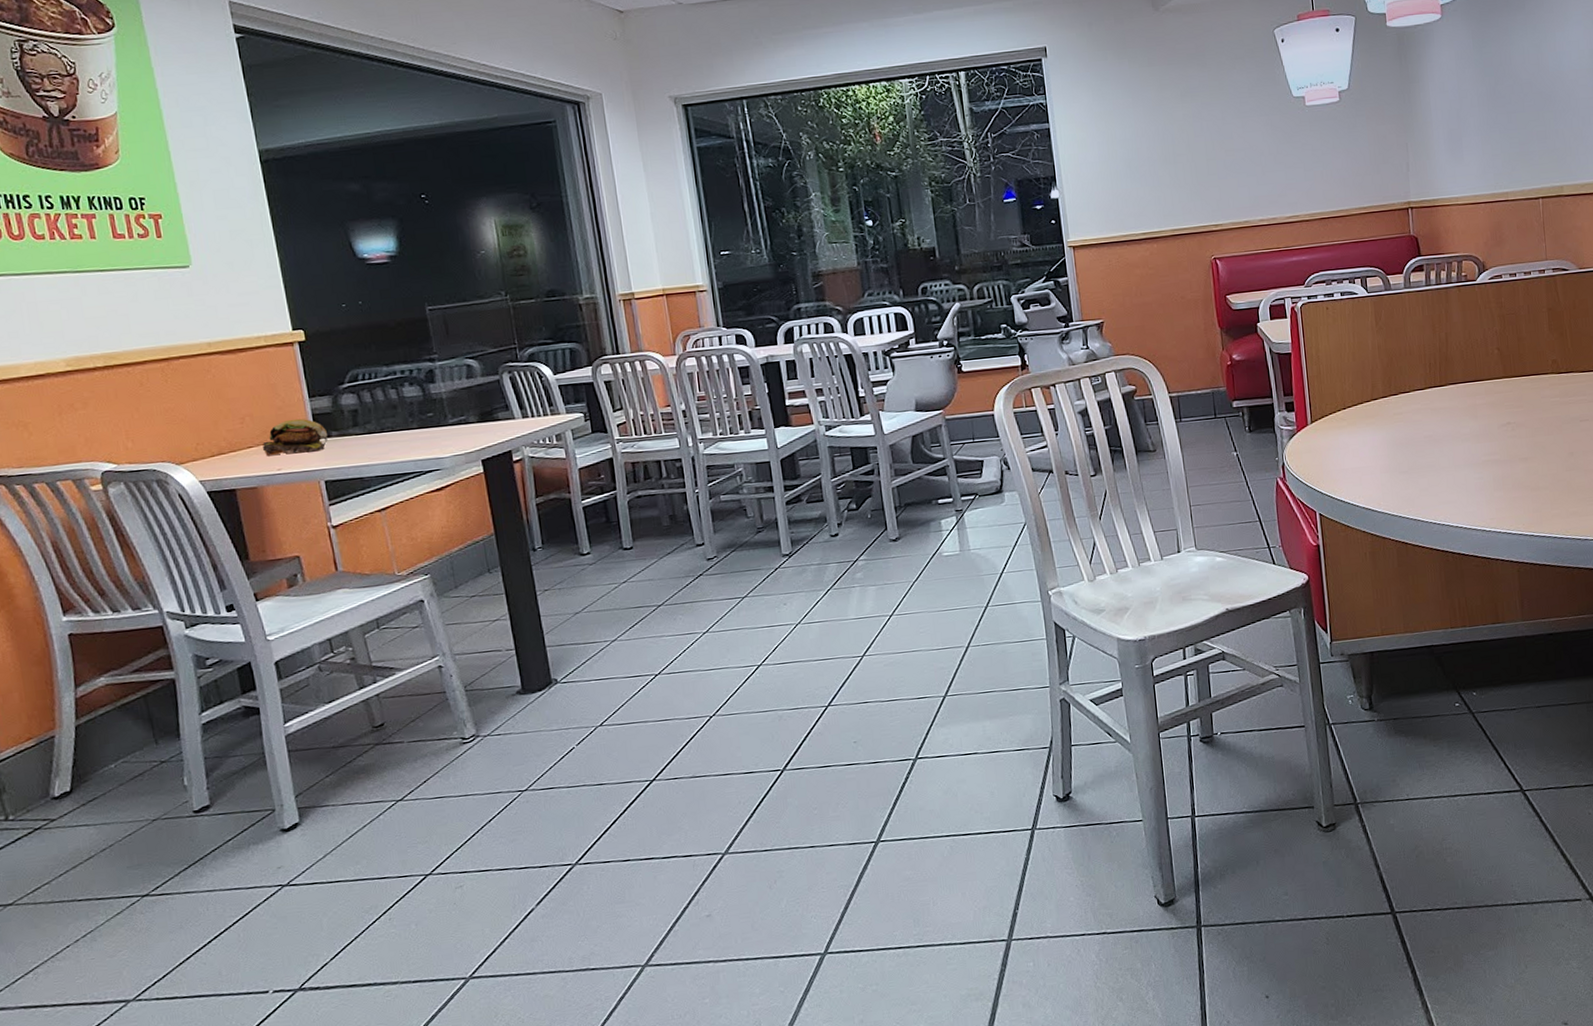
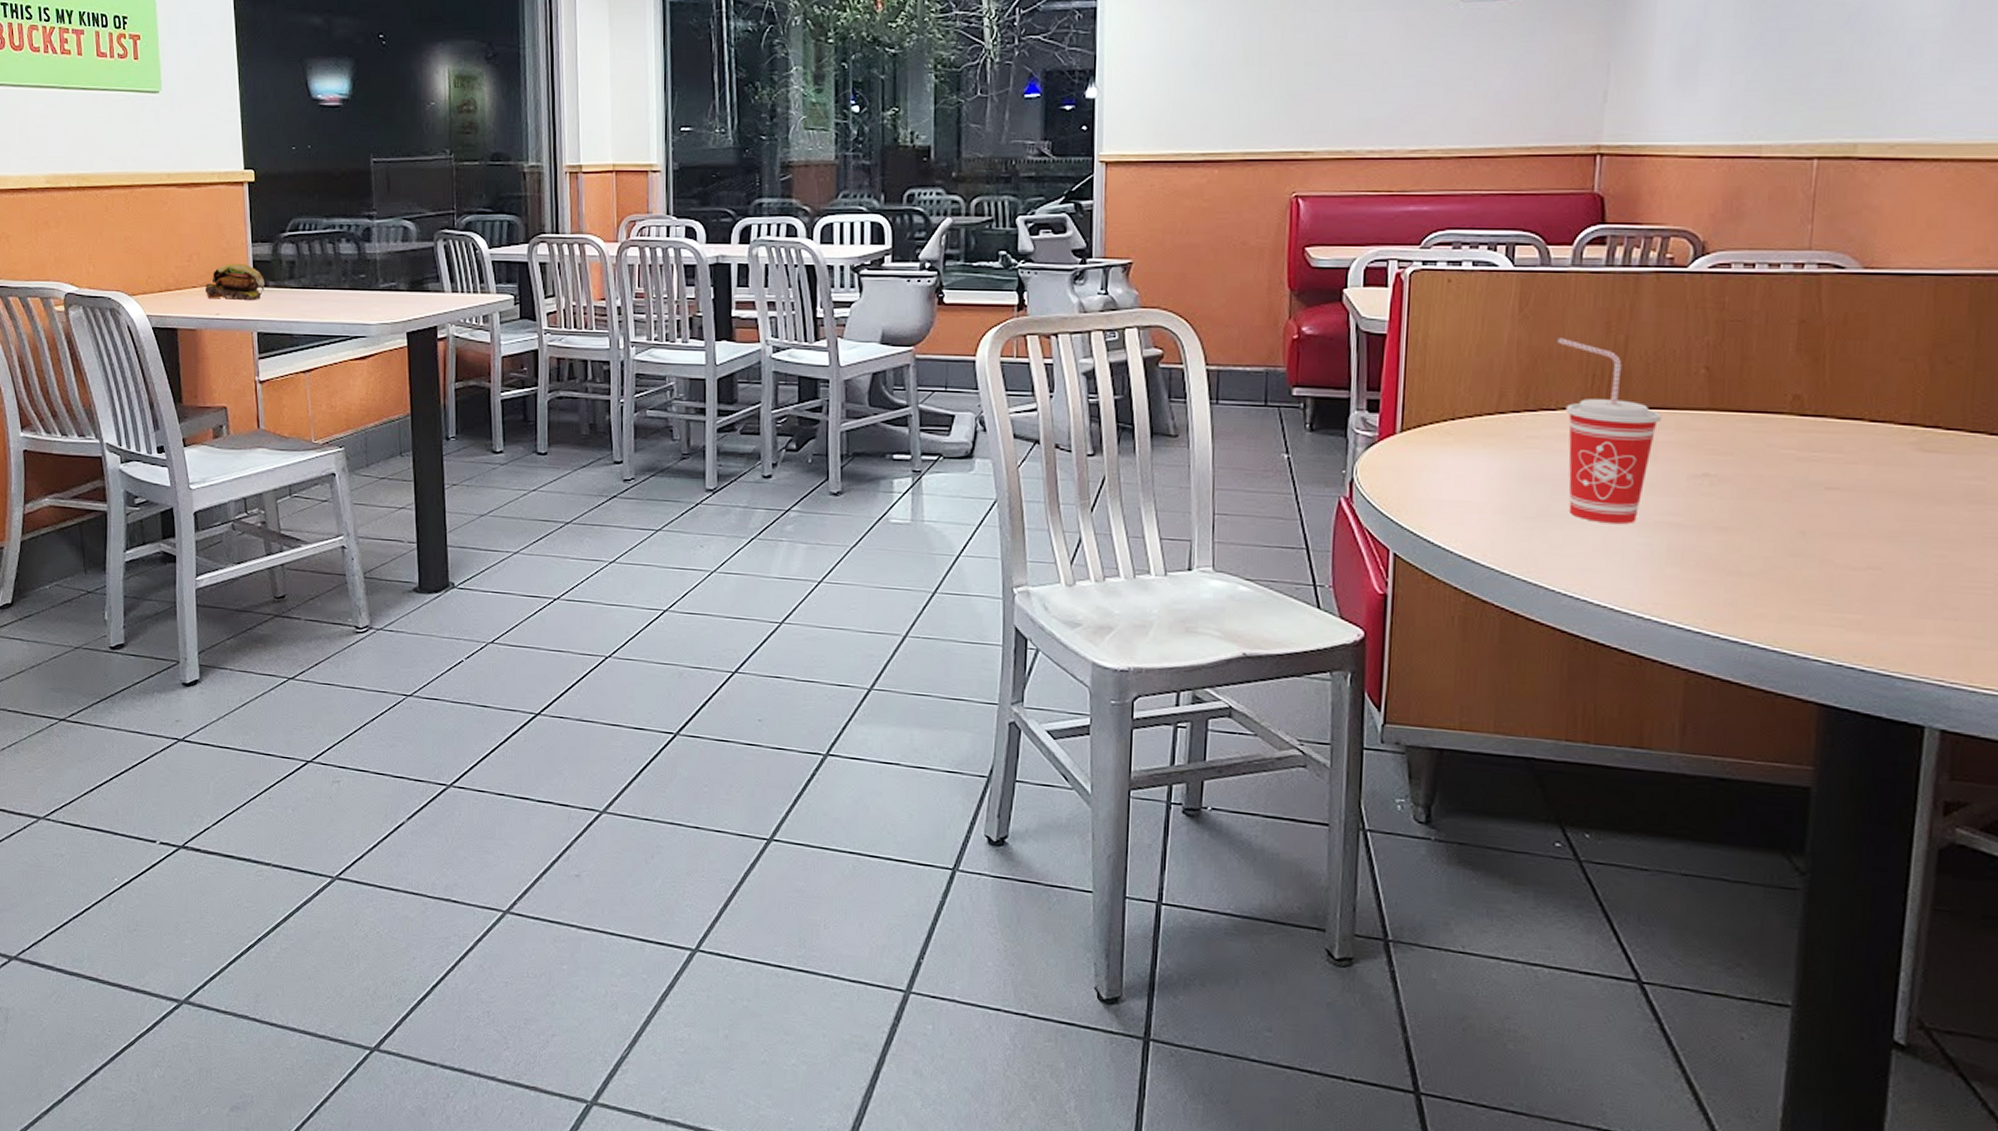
beverage cup: none [1403,340,1476,468] -> present [1557,338,1662,524]

